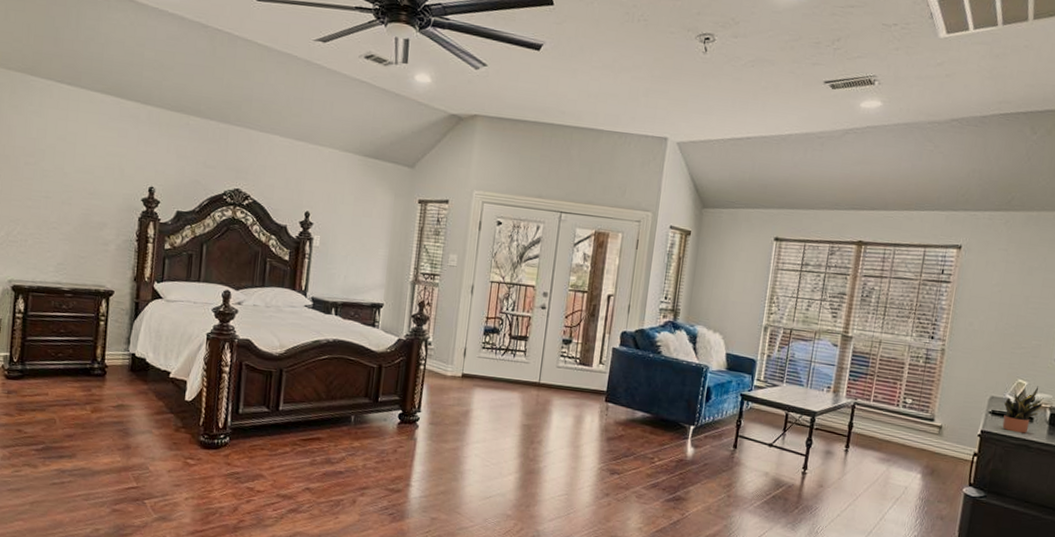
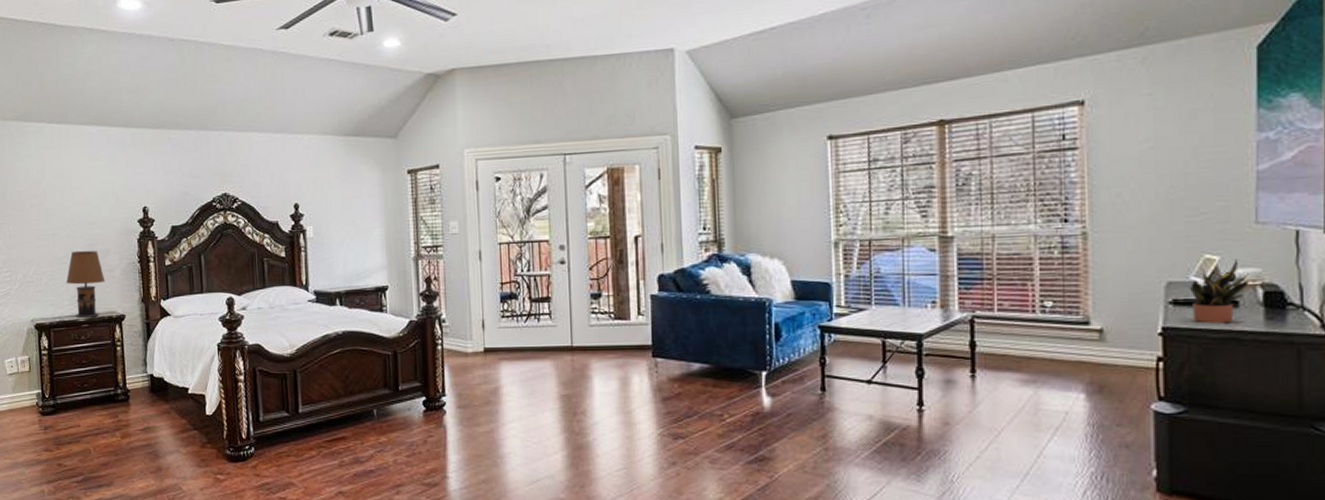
table lamp: none [40,217,98,291] -> present [59,250,106,322]

